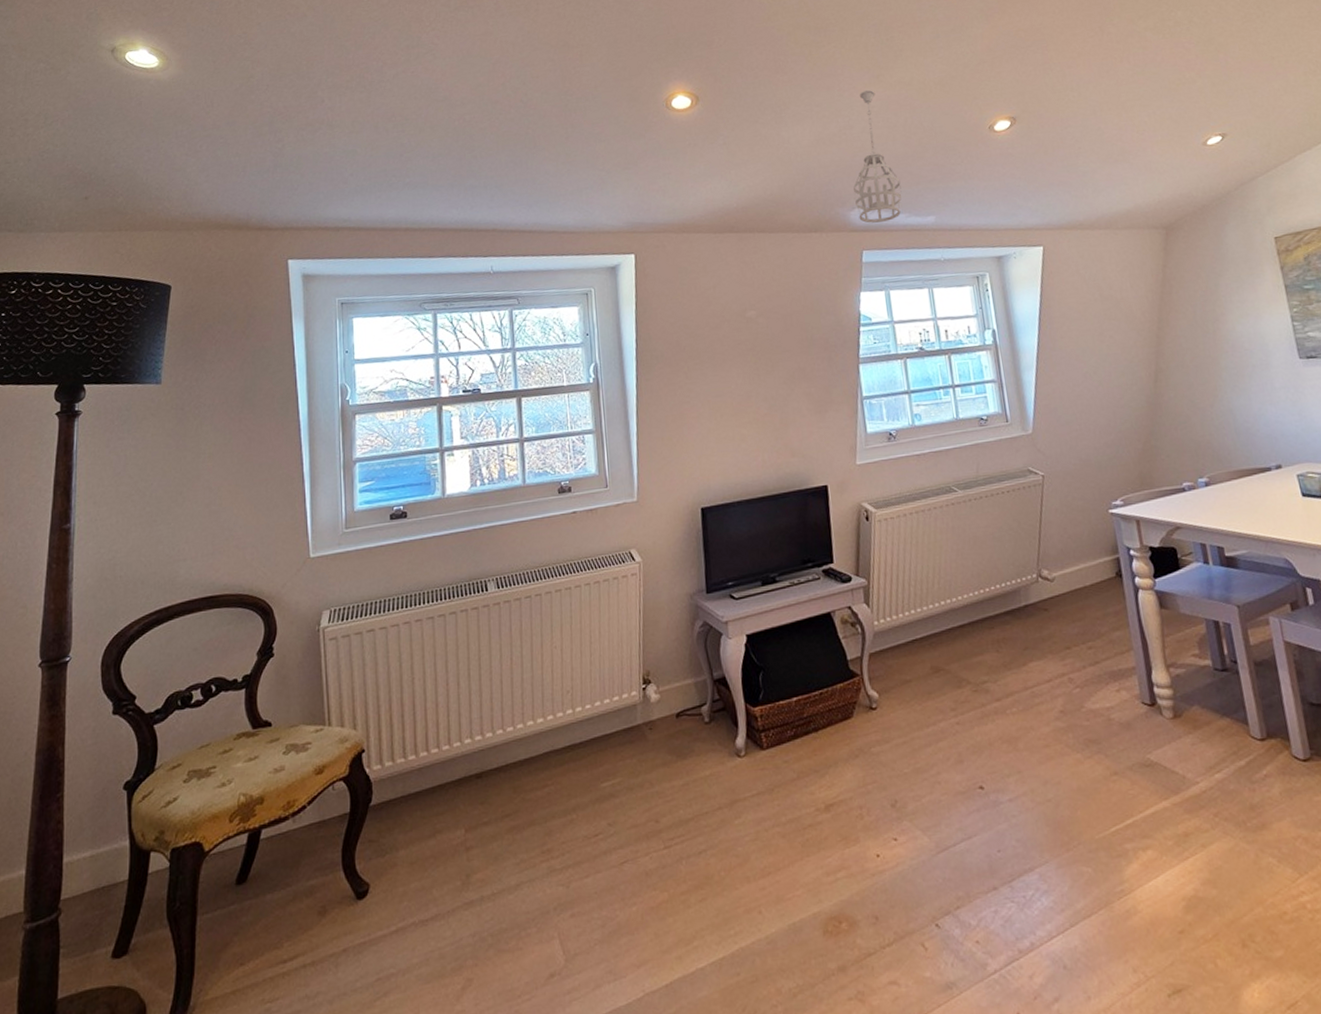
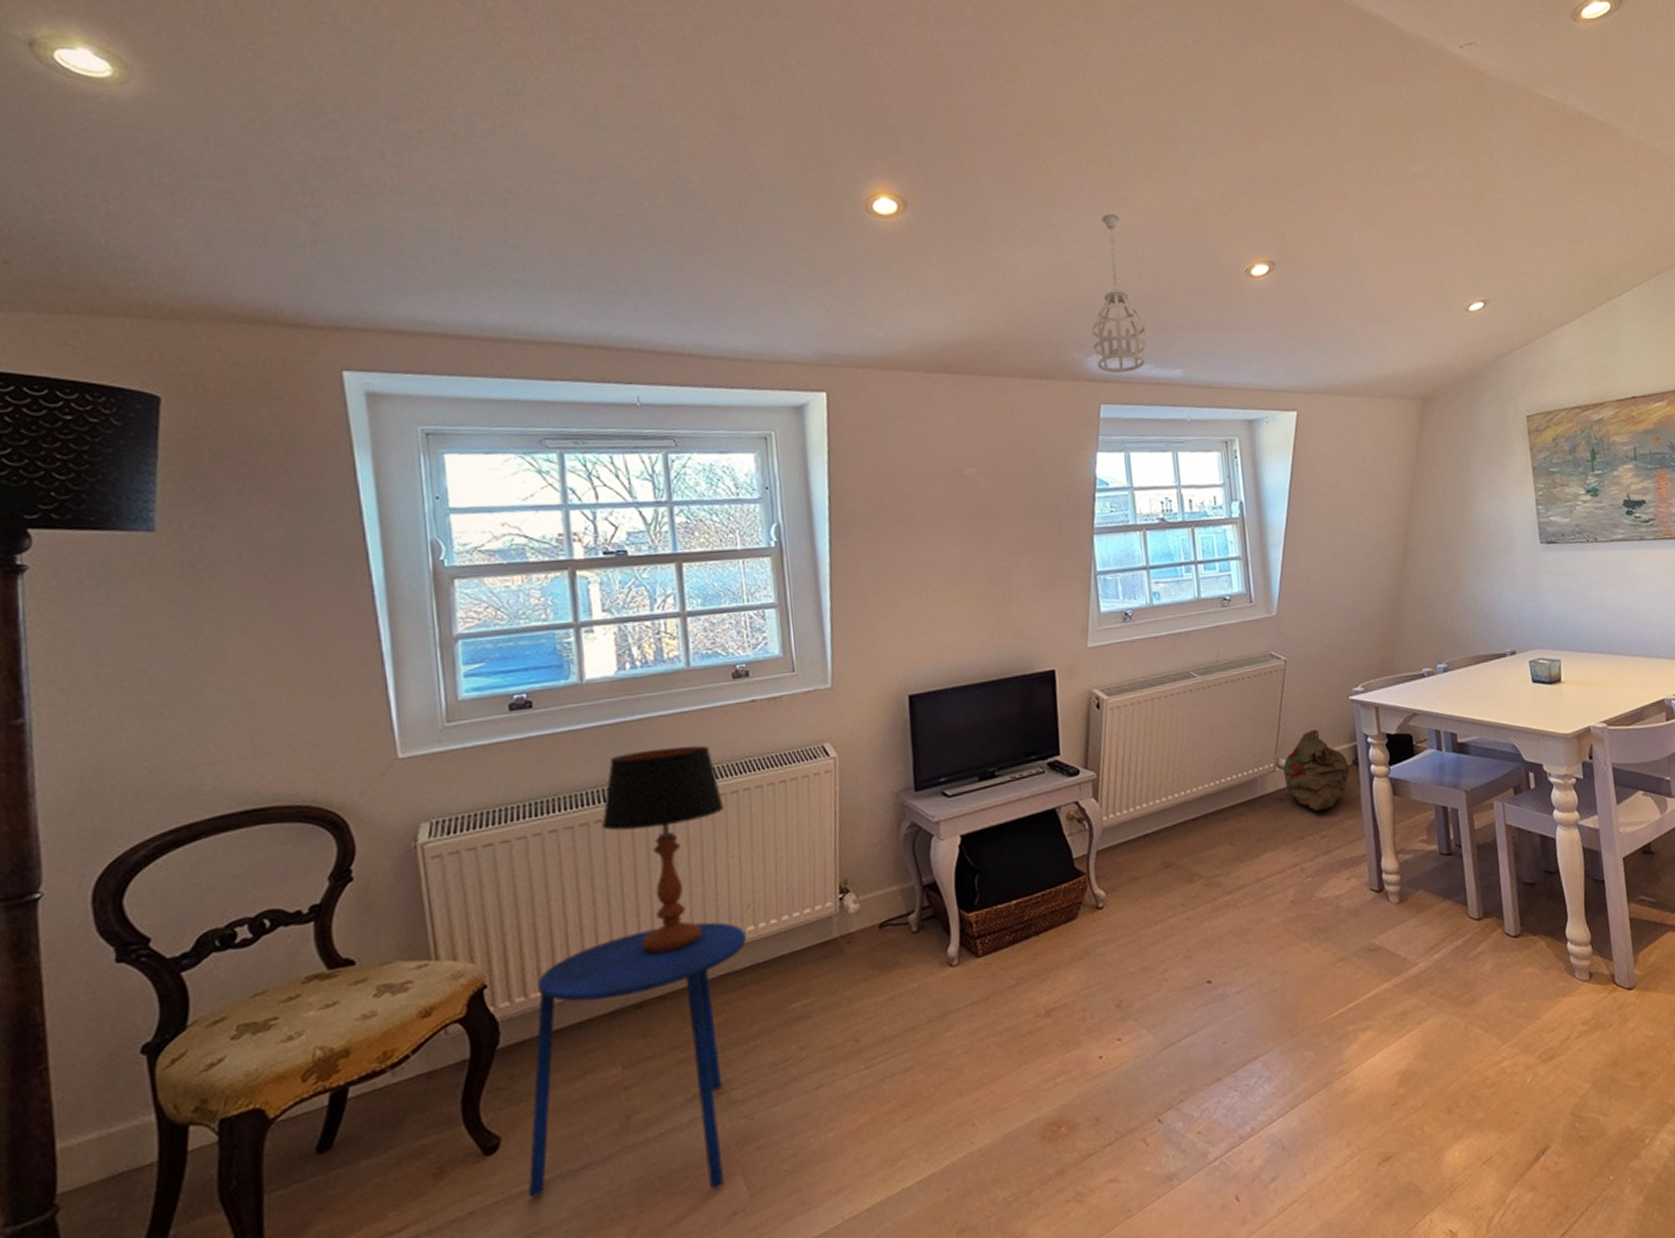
side table: none [388,704,566,951] -> present [528,922,746,1198]
table lamp: none [455,550,550,730] -> present [602,745,724,954]
bag: none [1046,542,1114,623] -> present [1283,730,1350,812]

